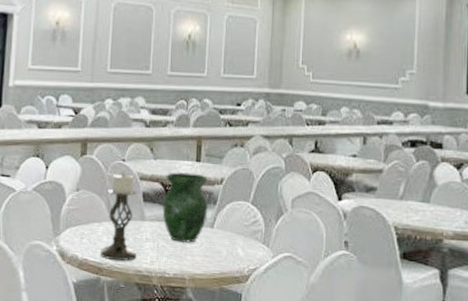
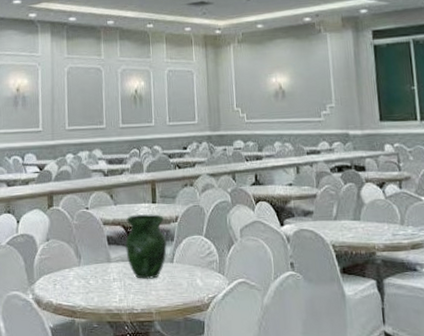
candle holder: present [101,171,137,261] -> none [73,219,106,303]

